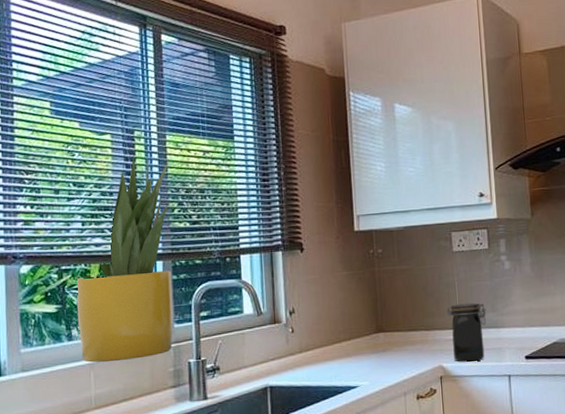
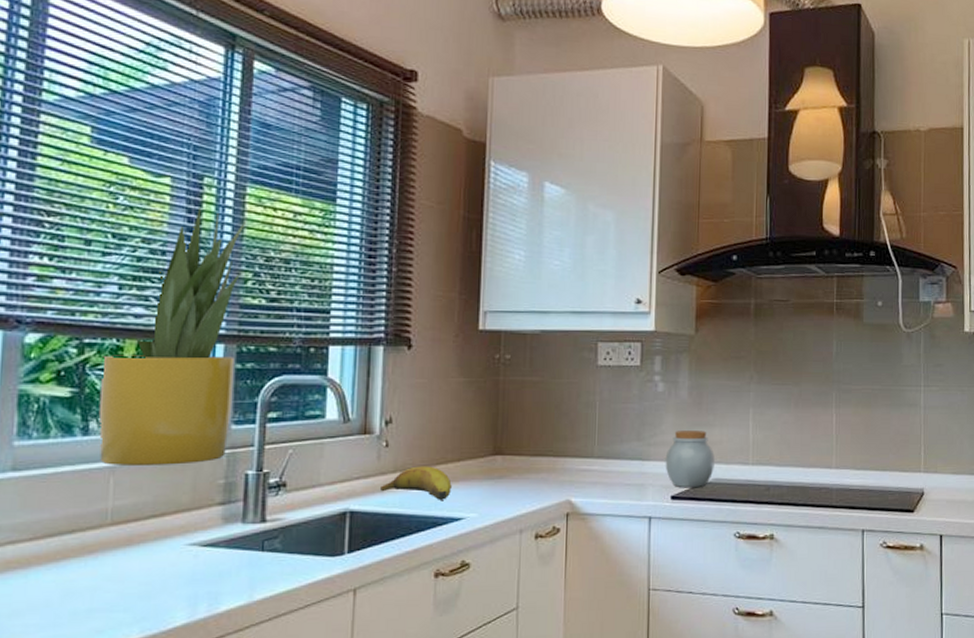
fruit: none [290,345,347,373] -> present [379,466,452,500]
jar: present [446,302,486,363] -> none [582,428,630,499]
jar: none [517,299,560,349] -> present [665,431,716,488]

